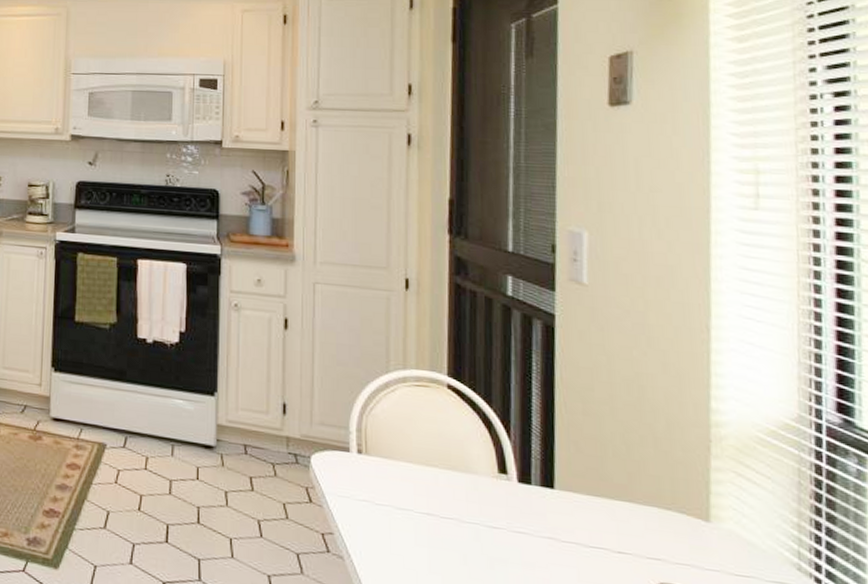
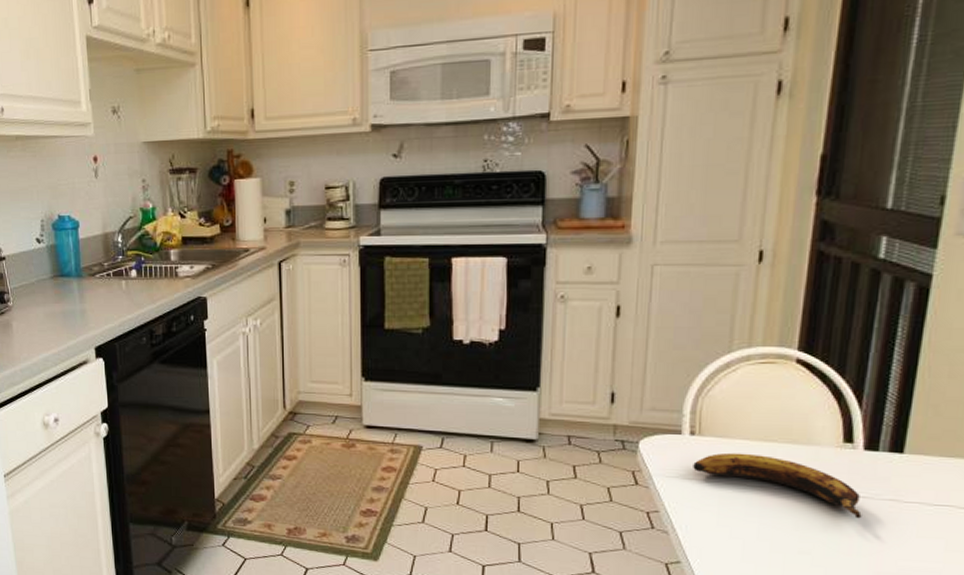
banana: none [362,475,525,557] -> present [693,452,862,519]

